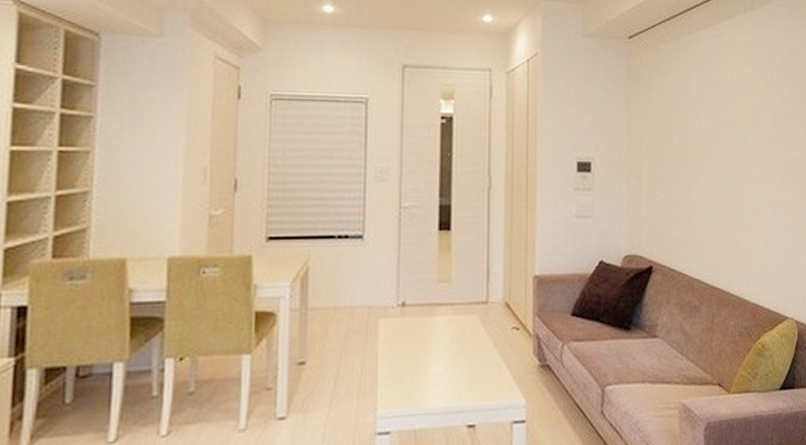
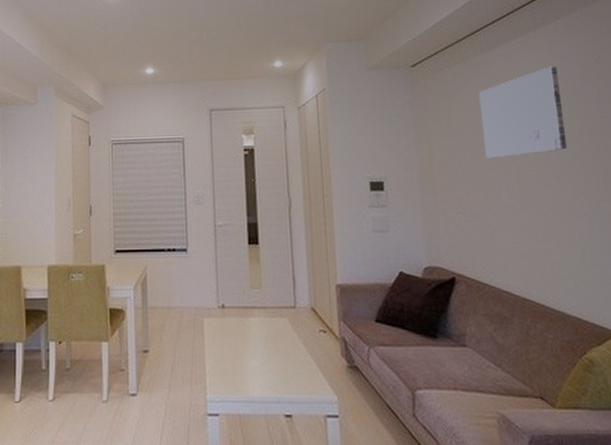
wall art: none [690,52,762,143] -> present [479,66,568,159]

